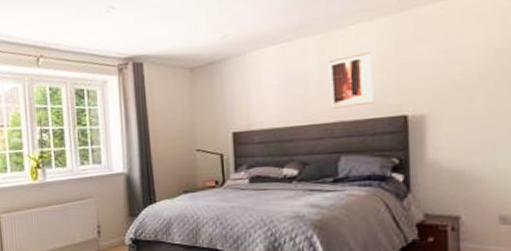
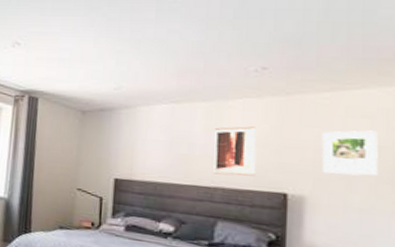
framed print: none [438,33,497,88] -> present [321,130,378,176]

